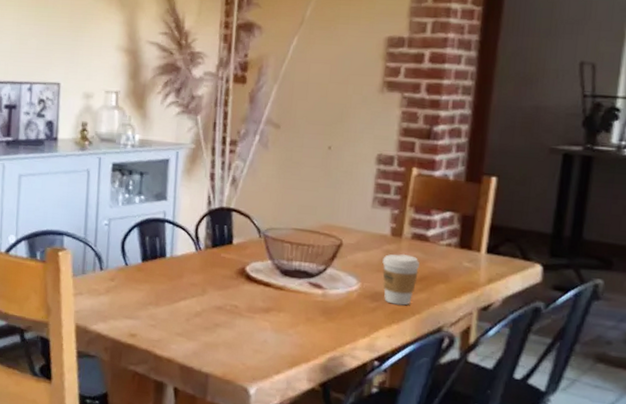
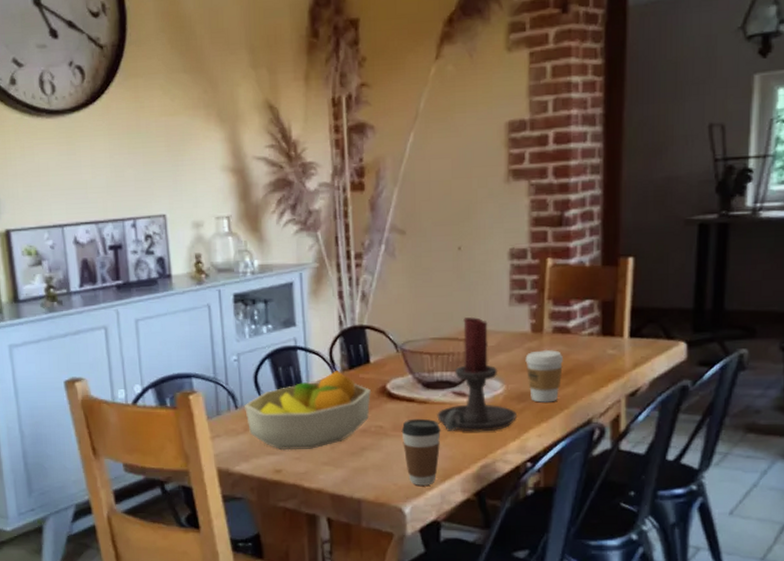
fruit bowl: none [108,247,231,319] -> present [243,371,372,451]
coffee cup: none [255,303,294,370] -> present [401,418,441,486]
candle holder: none [291,213,369,326] -> present [437,316,517,432]

